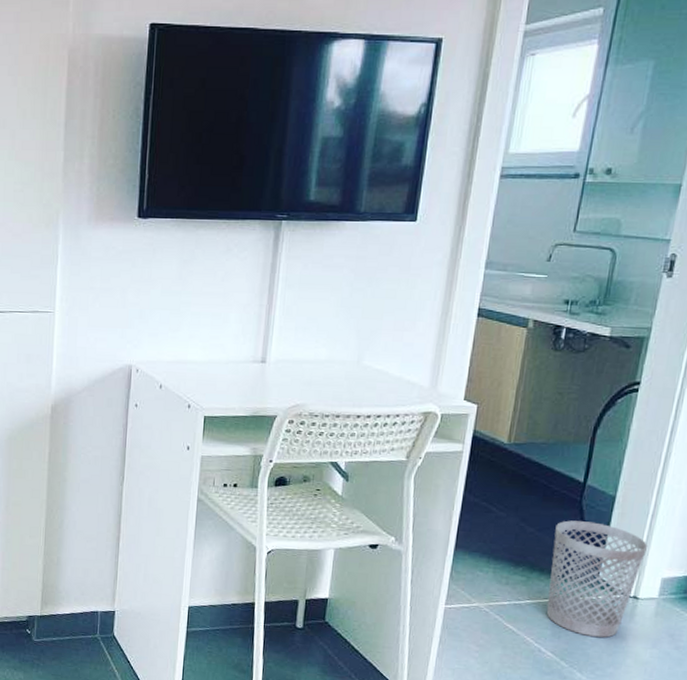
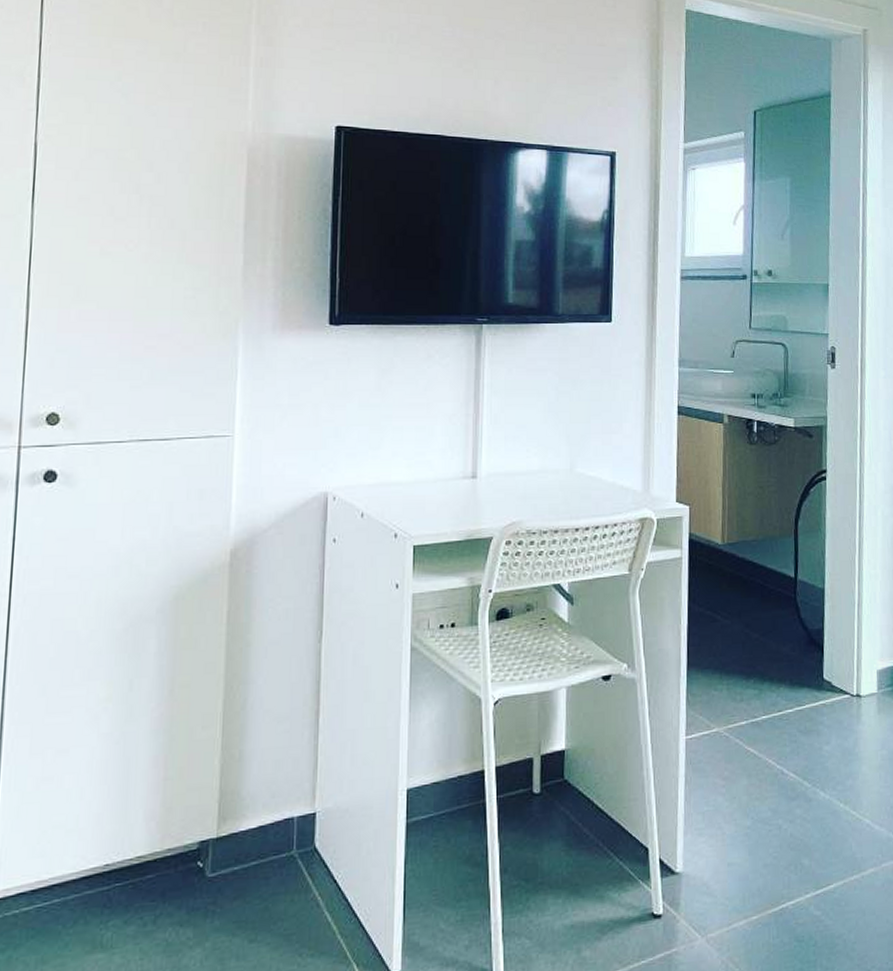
wastebasket: present [546,520,648,638] -> none [777,619,860,747]

